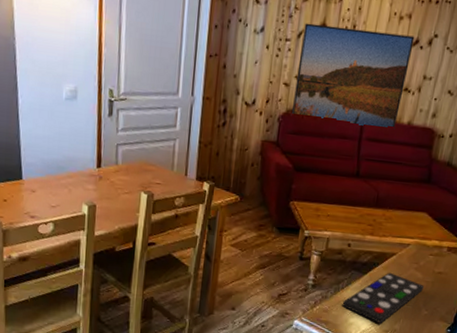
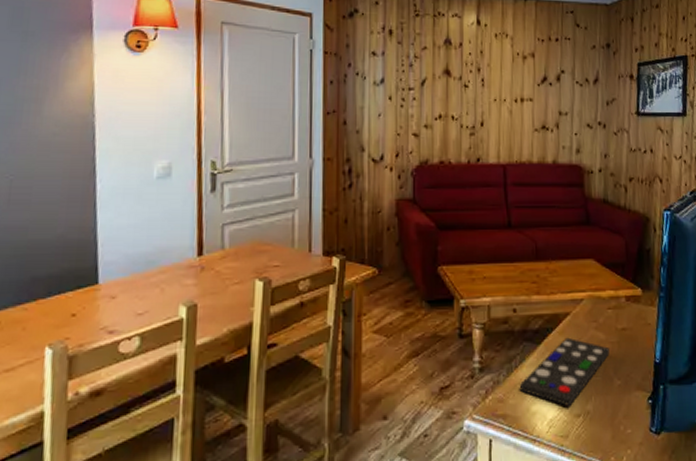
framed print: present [292,23,415,129] -> none [426,70,542,170]

